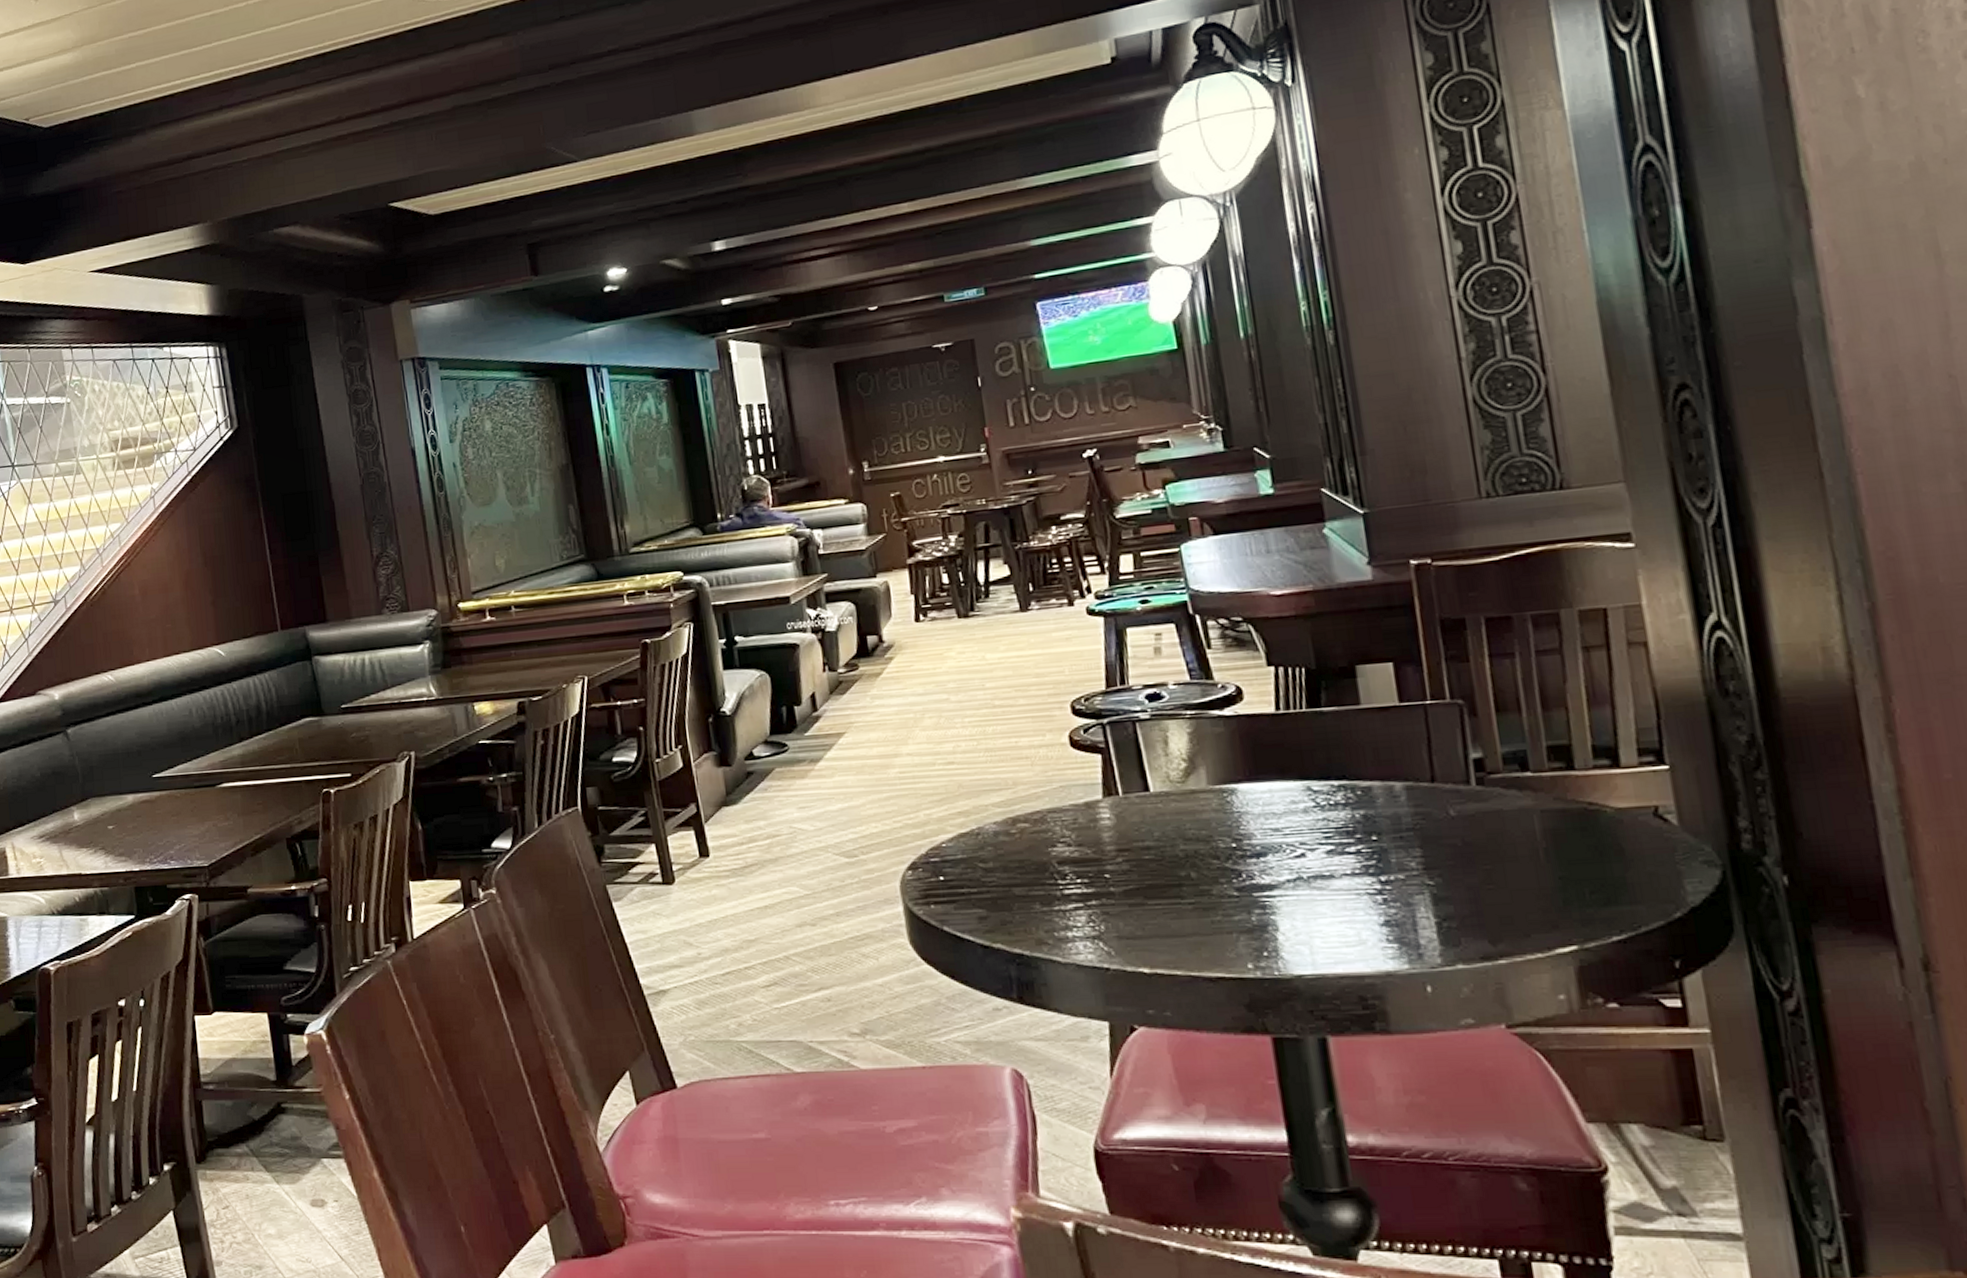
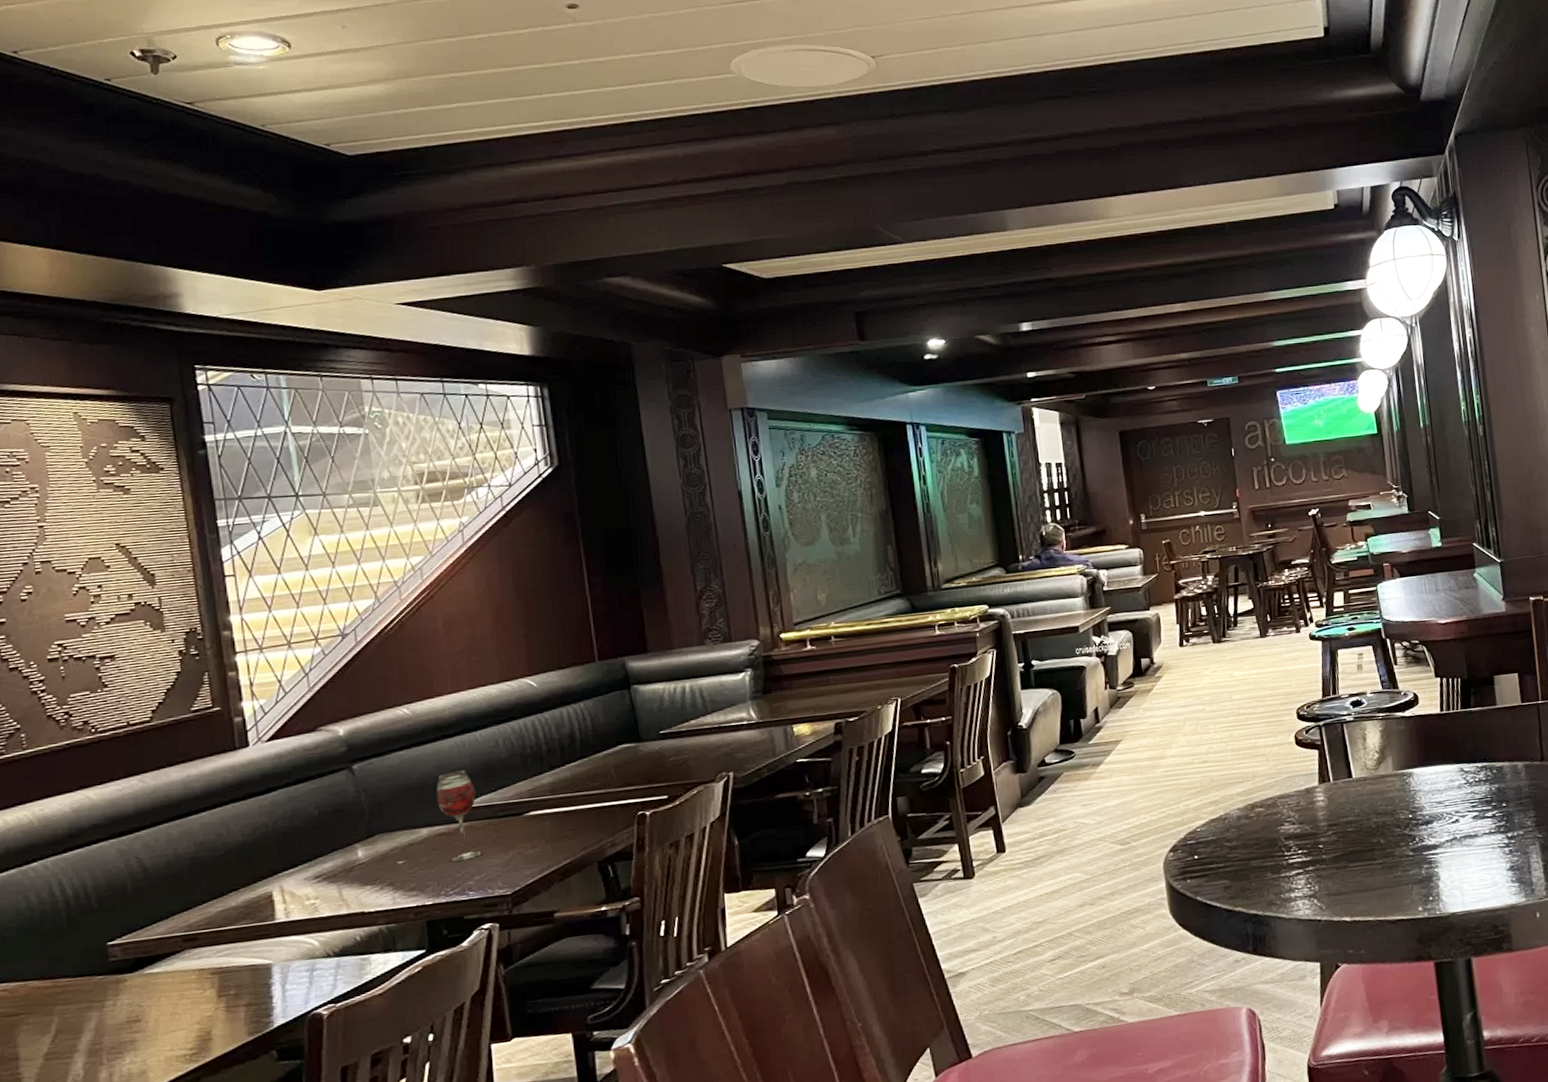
wineglass: none [138,738,182,830] -> present [435,770,483,862]

